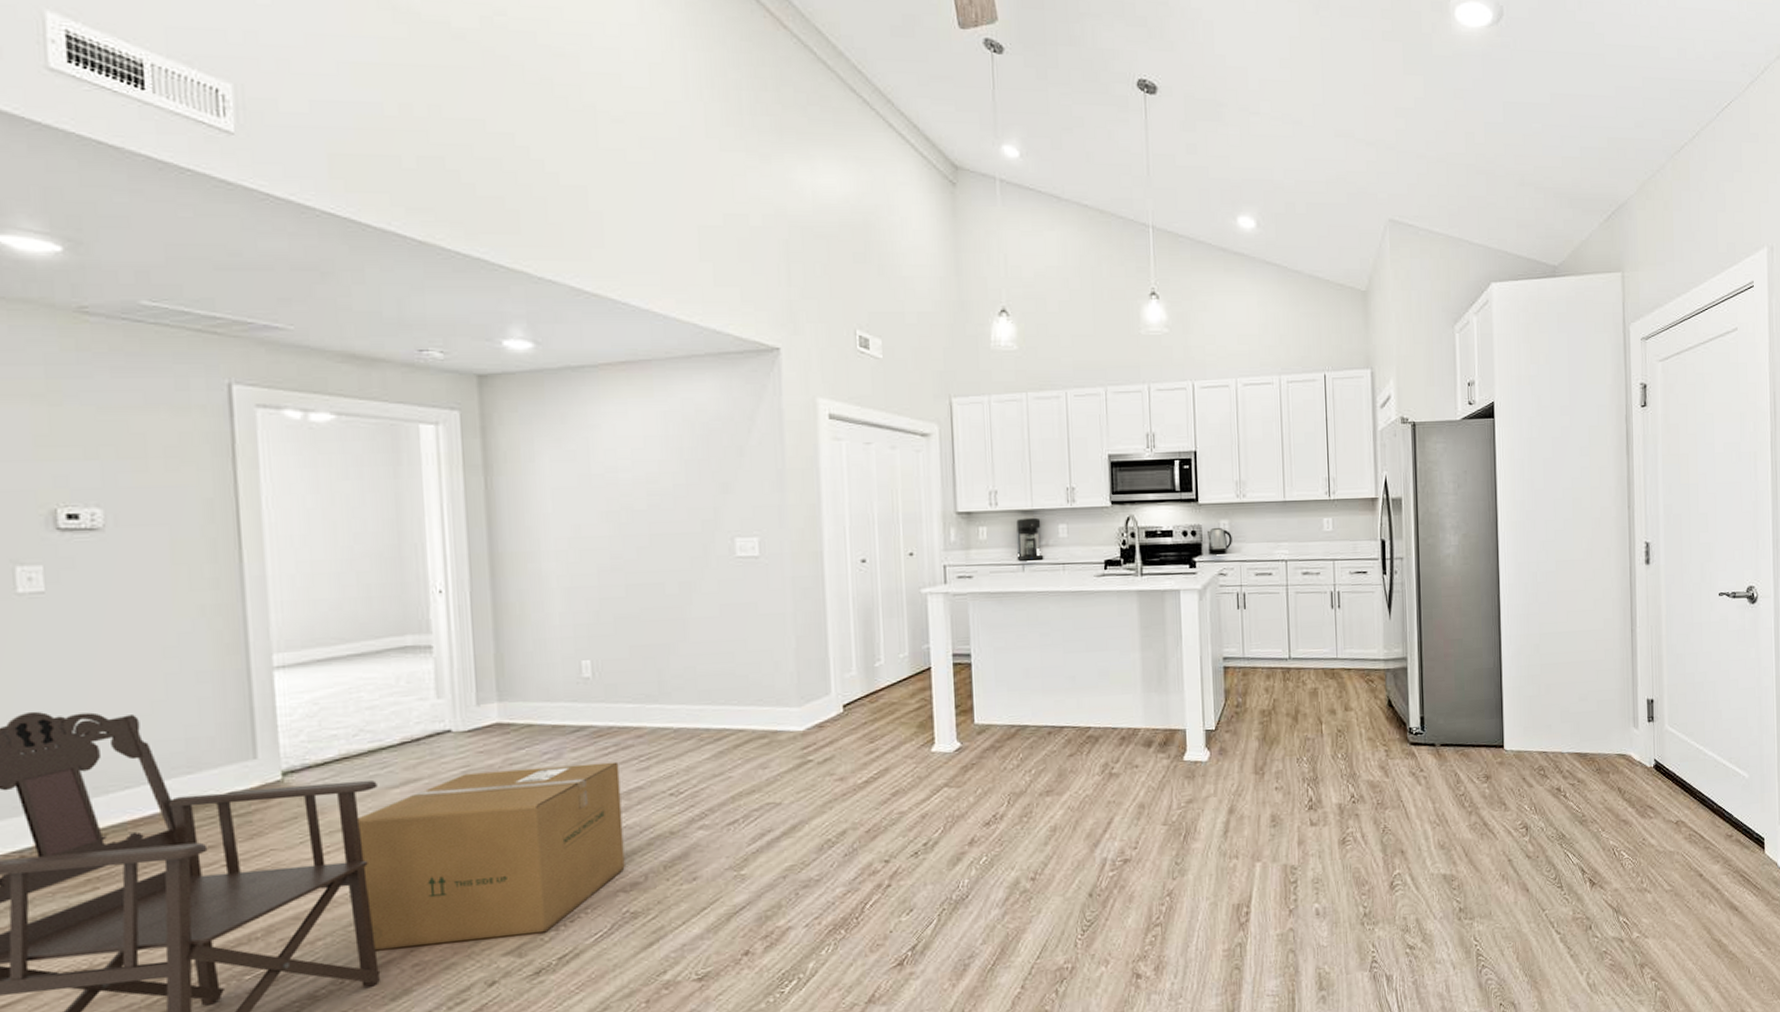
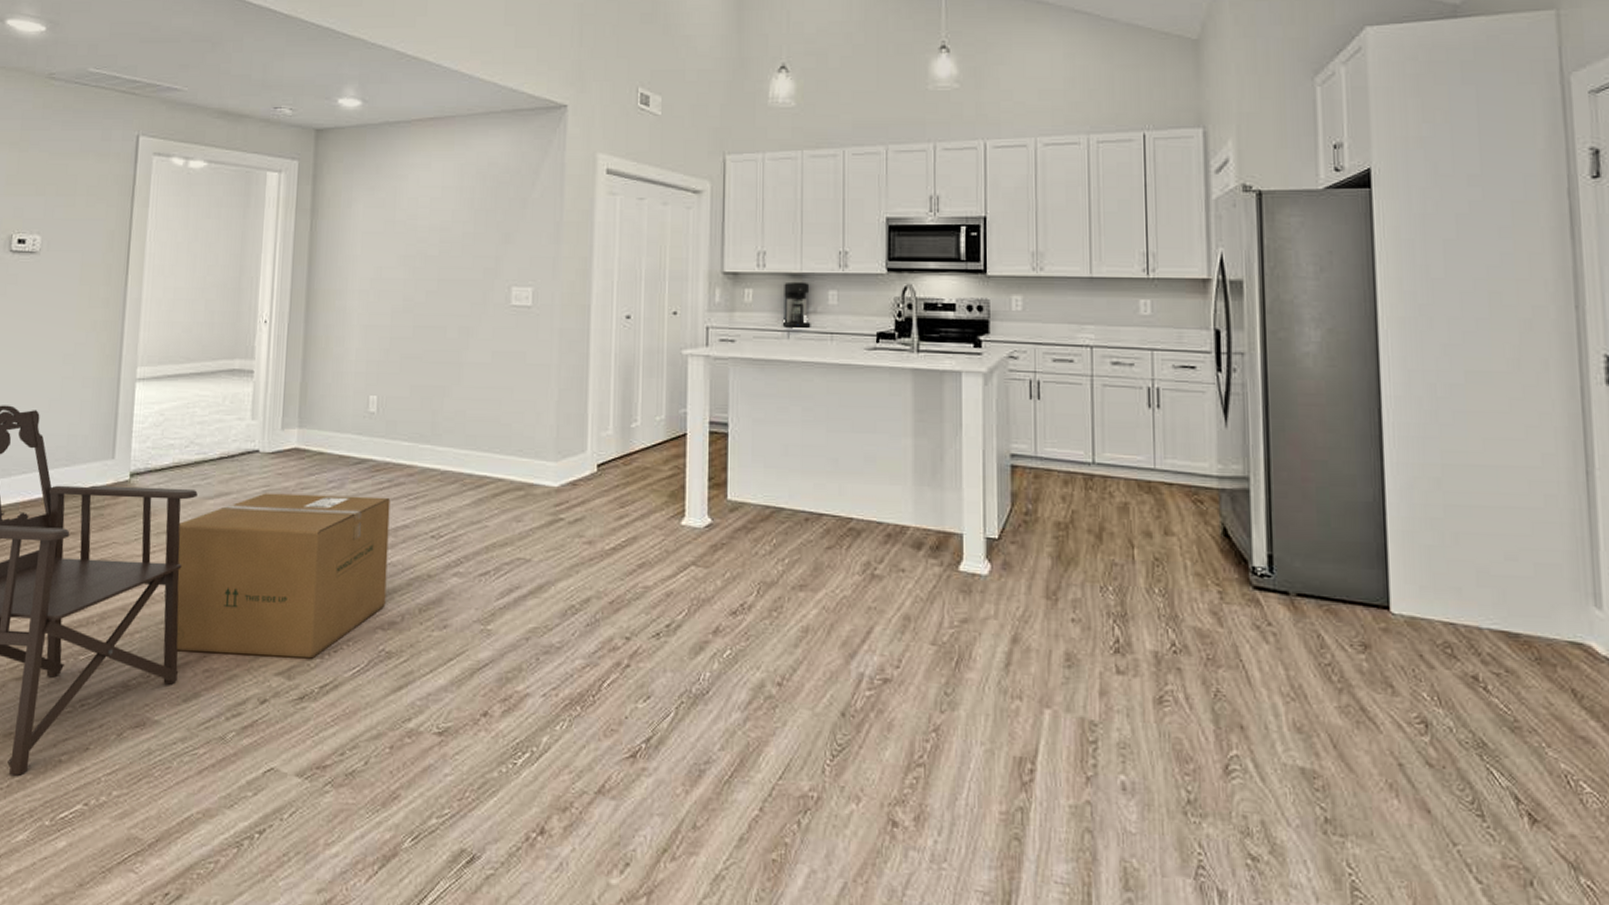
kettle: present [1206,527,1232,555] -> none [995,303,1026,334]

